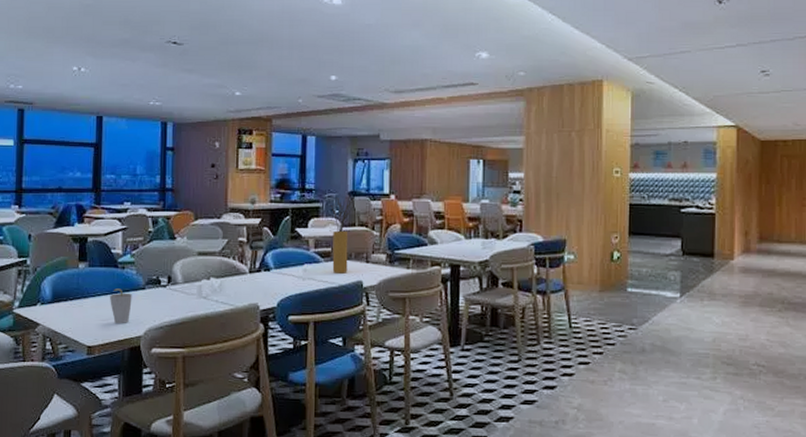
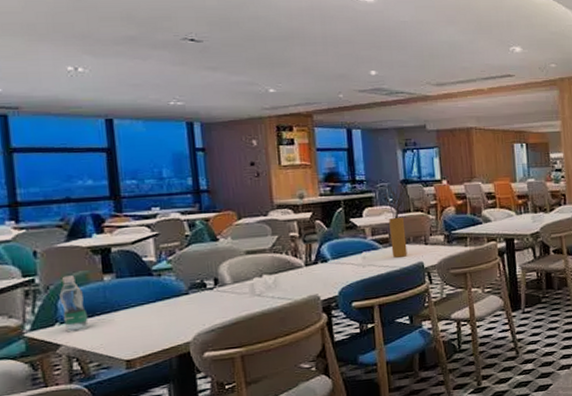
bottle: none [43,260,63,314] -> present [59,275,89,333]
cup: present [109,288,132,324] -> none [146,297,175,334]

